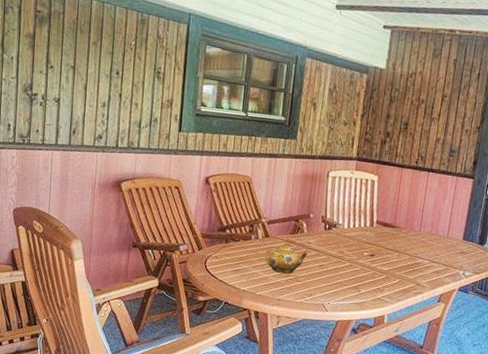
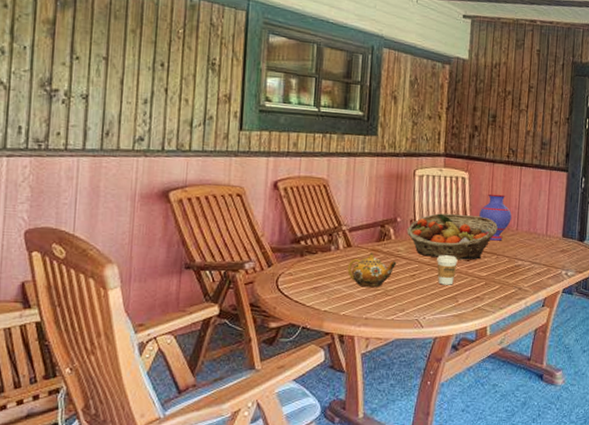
fruit basket: none [318,212,402,256] -> present [407,213,498,260]
coffee cup: none [343,249,362,277] -> present [437,255,458,285]
vase: none [385,196,416,240] -> present [479,193,512,241]

